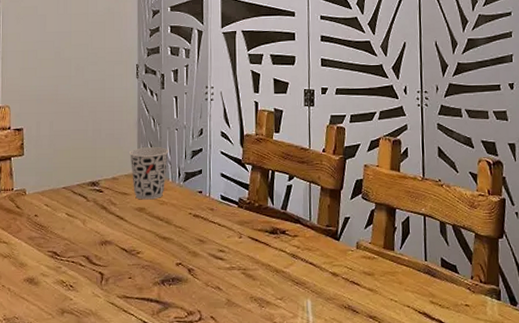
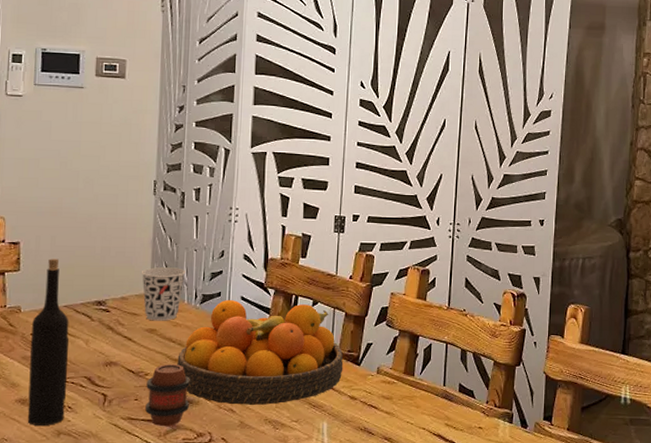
wine bottle: none [35,143,69,304] -> present [27,259,70,425]
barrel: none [139,242,178,304] -> present [145,364,190,426]
fruit bowl: none [166,176,323,284] -> present [177,299,344,406]

